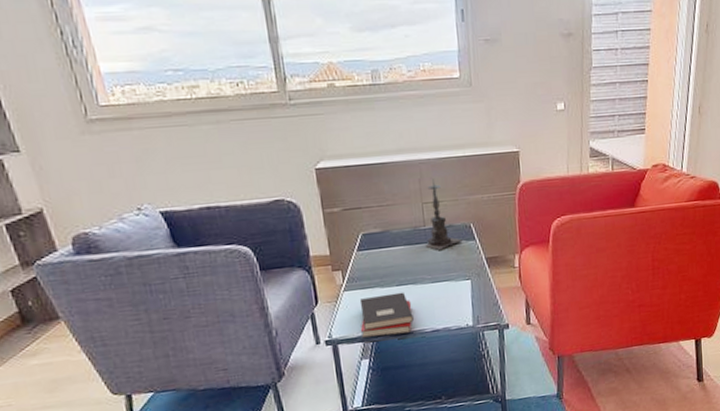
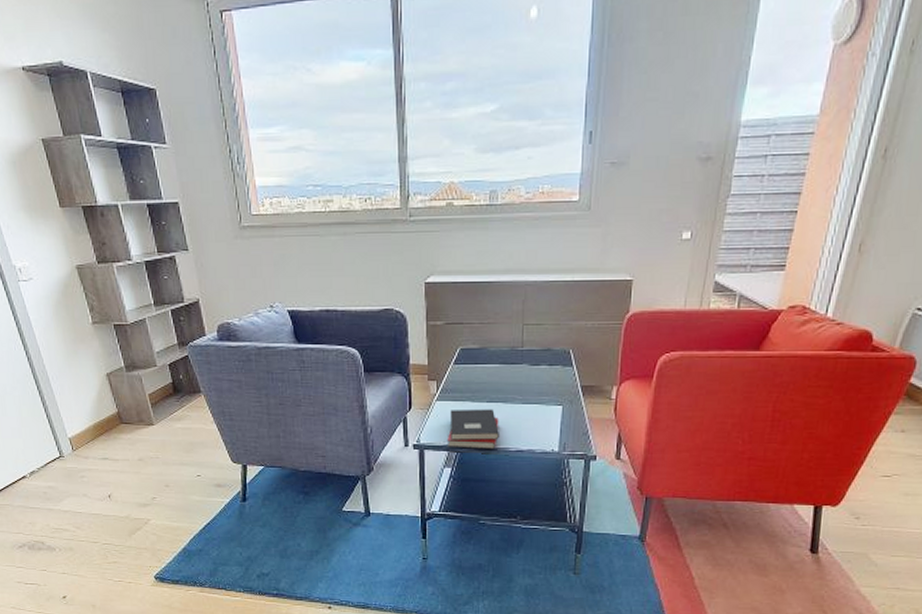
candle holder: present [426,178,462,250] -> none [521,301,559,372]

